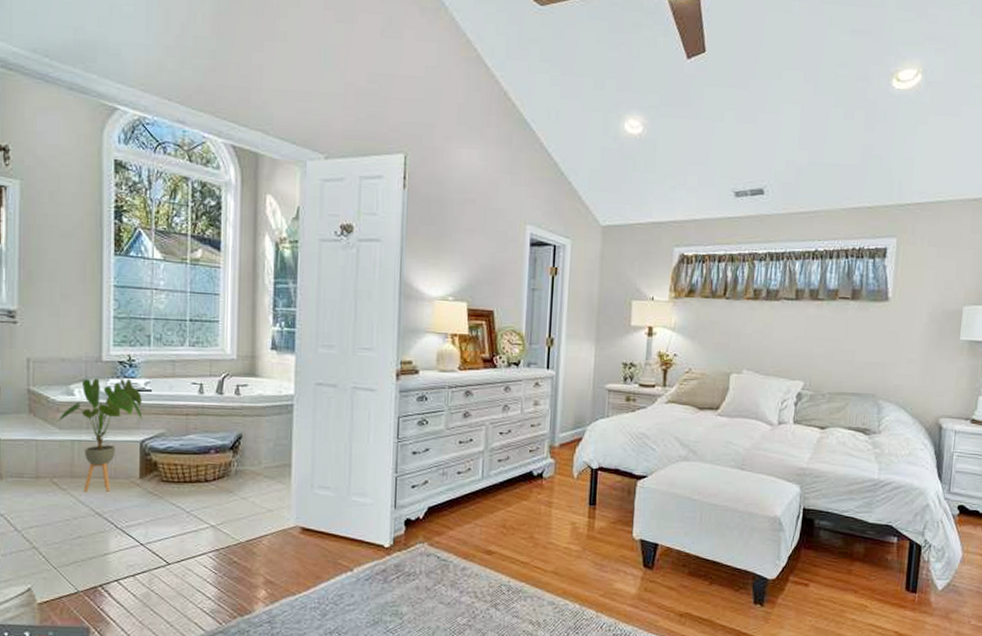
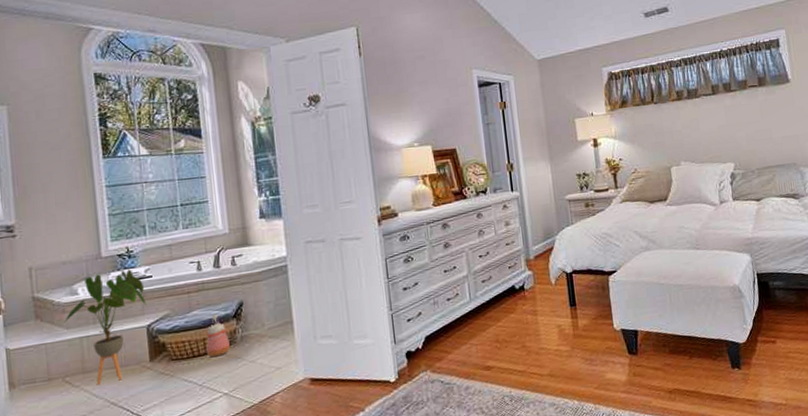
vase: none [197,442,223,487] -> present [206,314,230,358]

